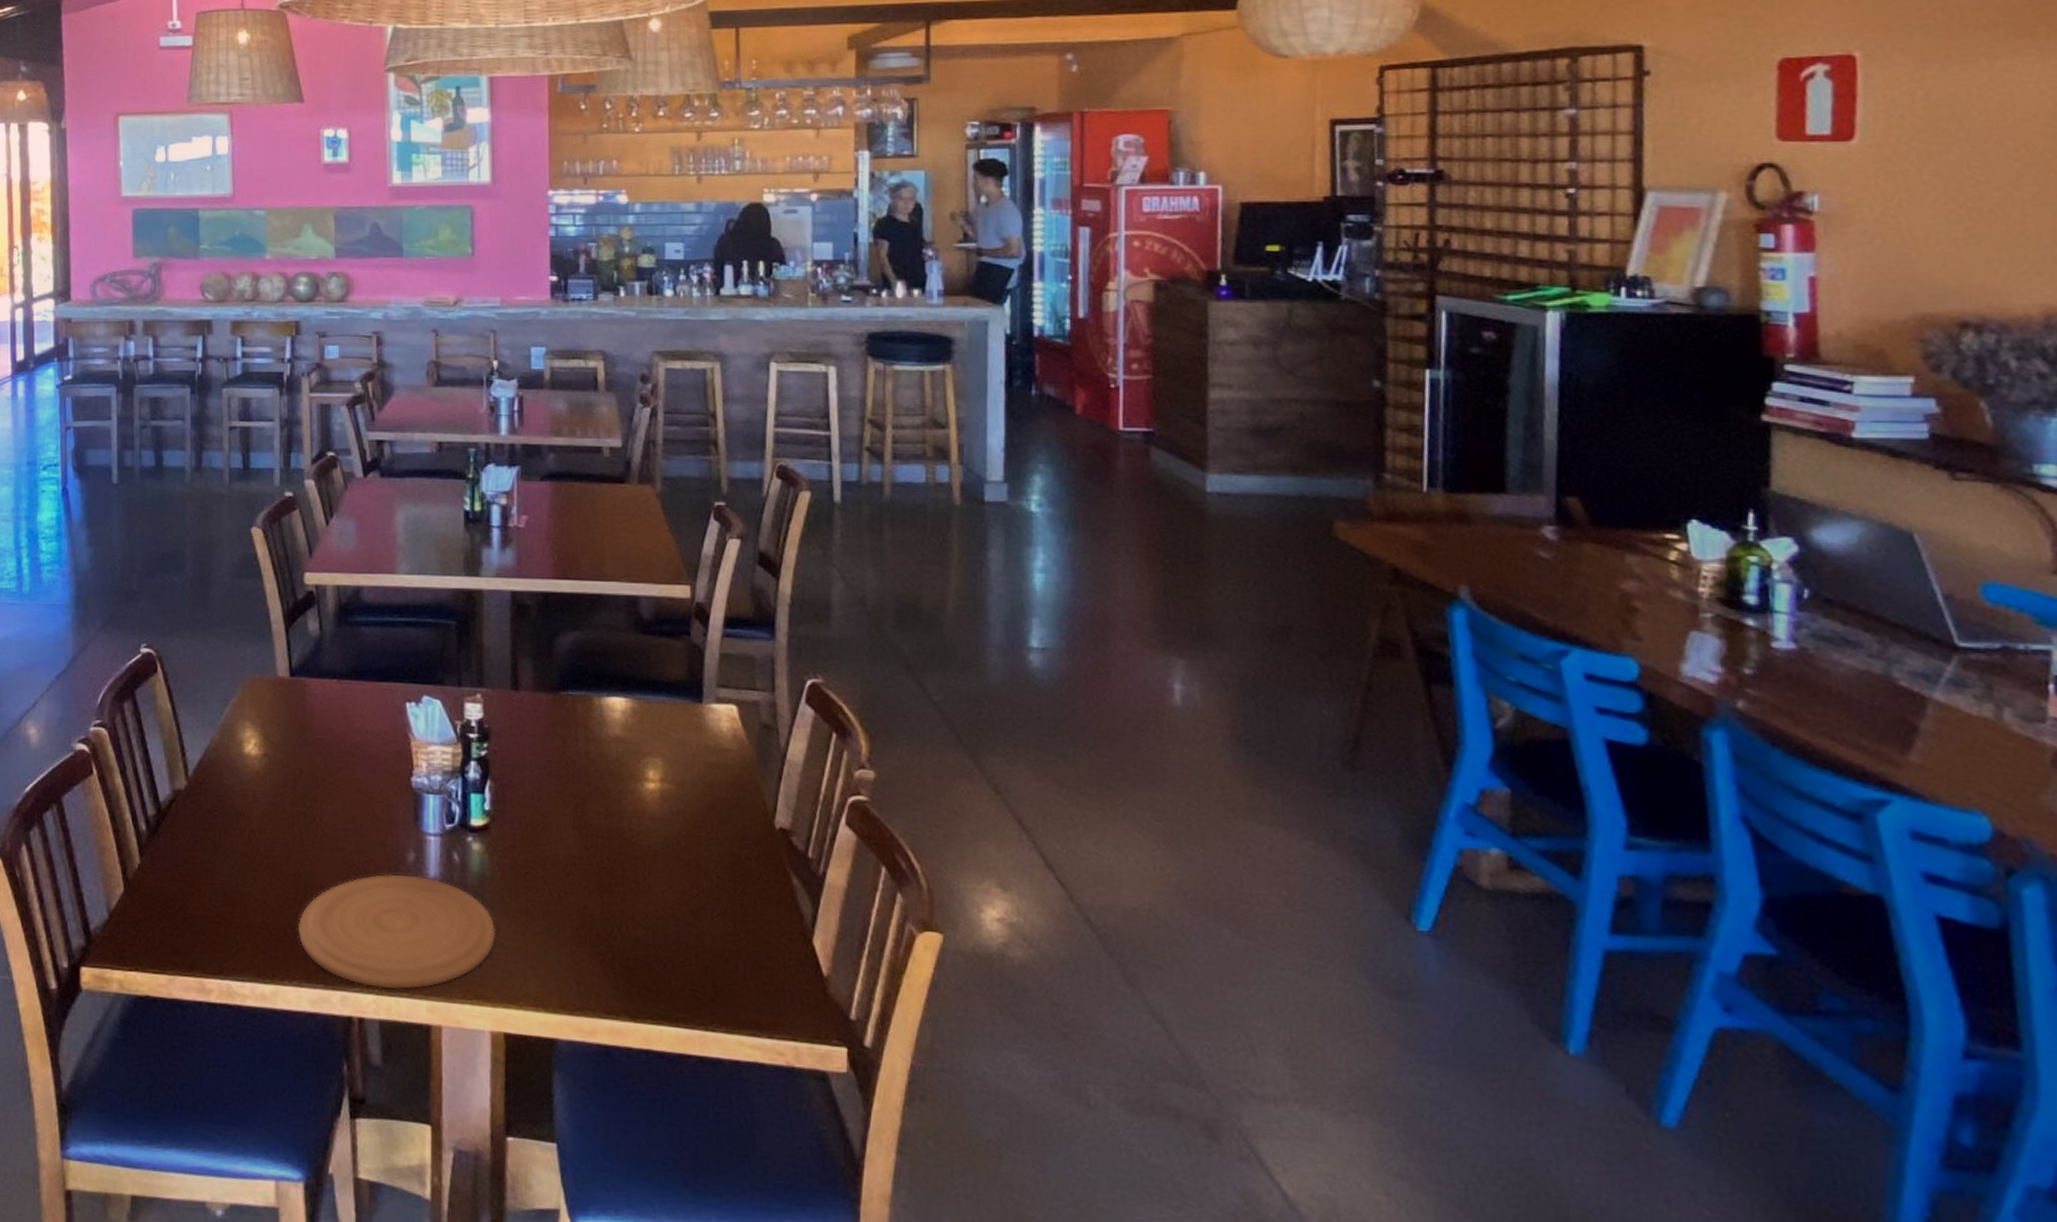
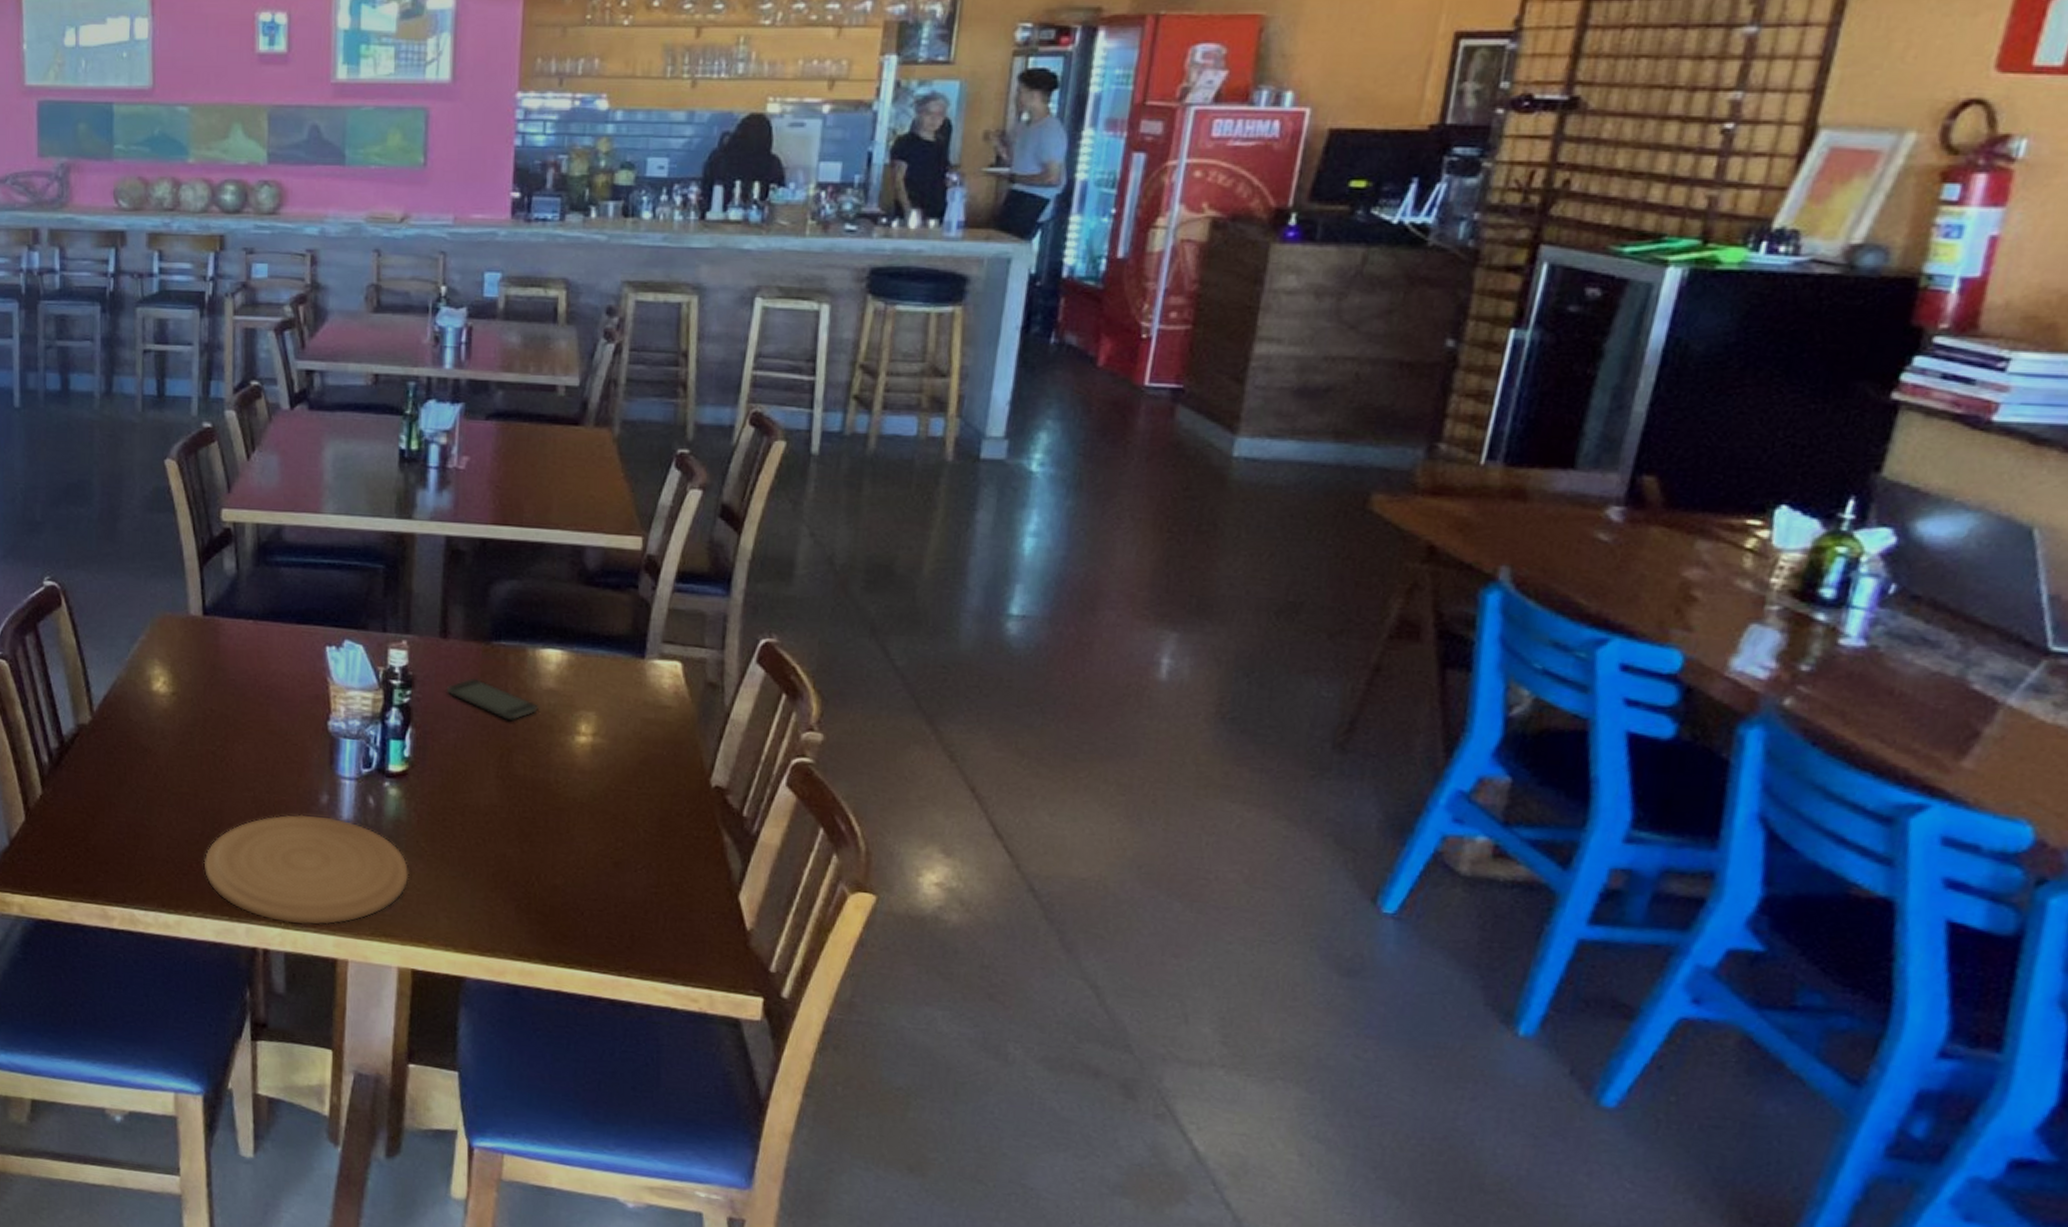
smartphone: none [521,728,608,771] -> present [447,678,538,722]

